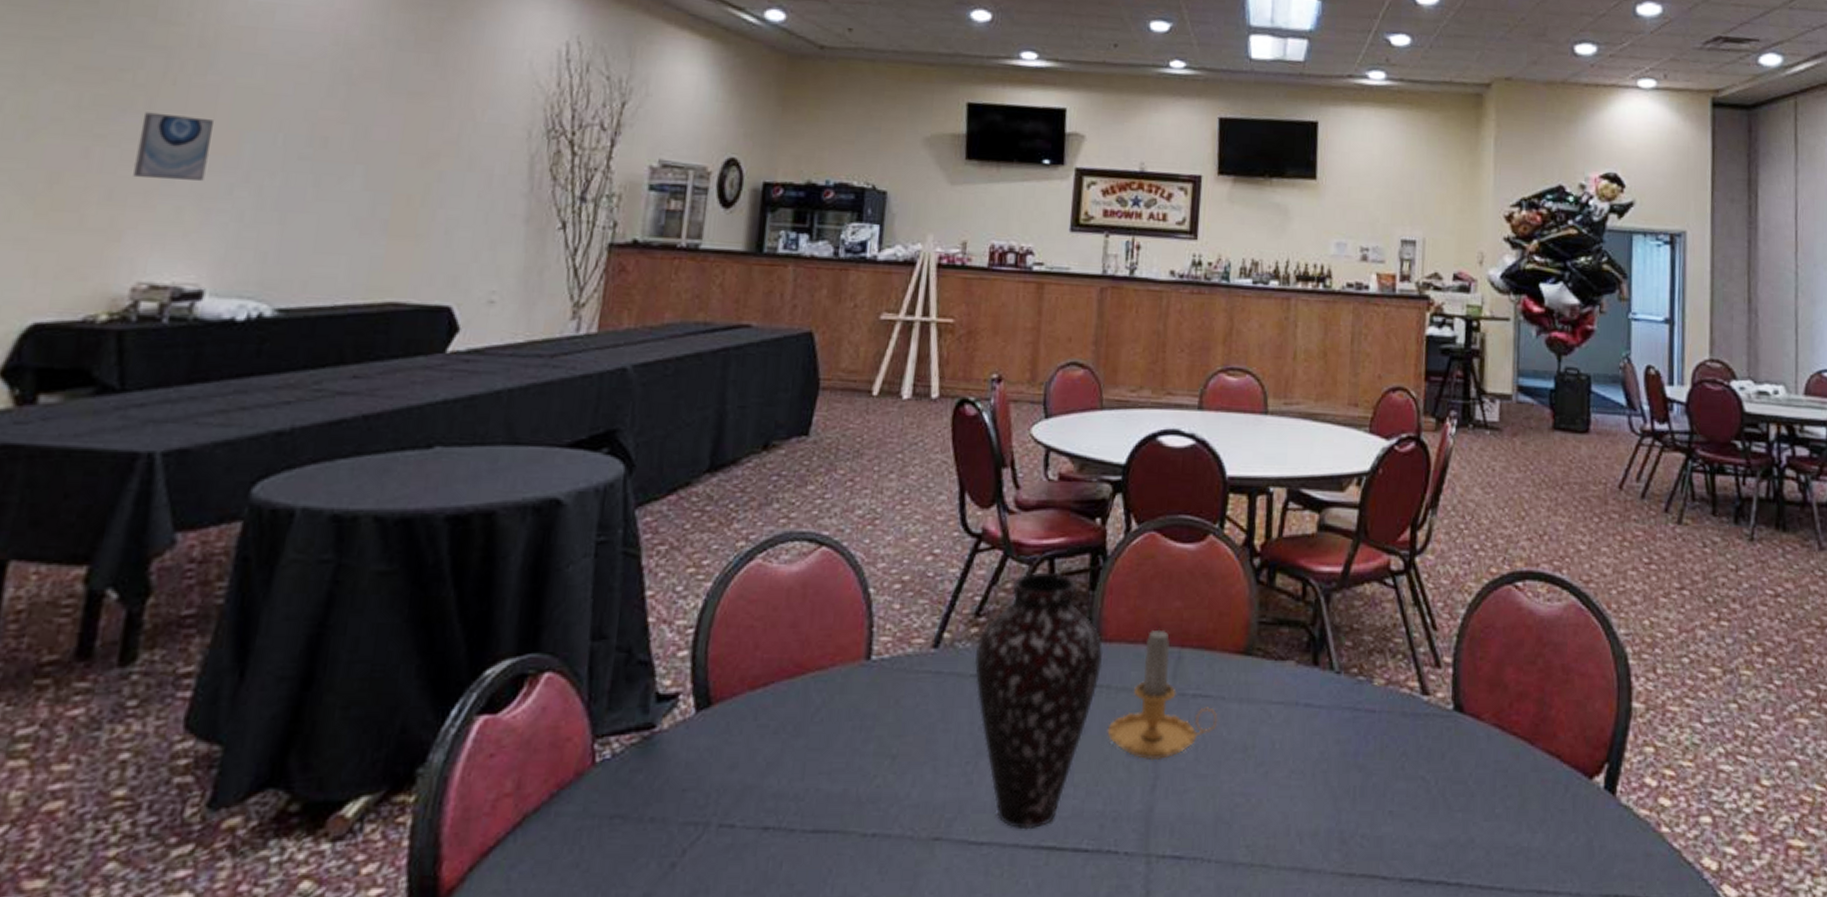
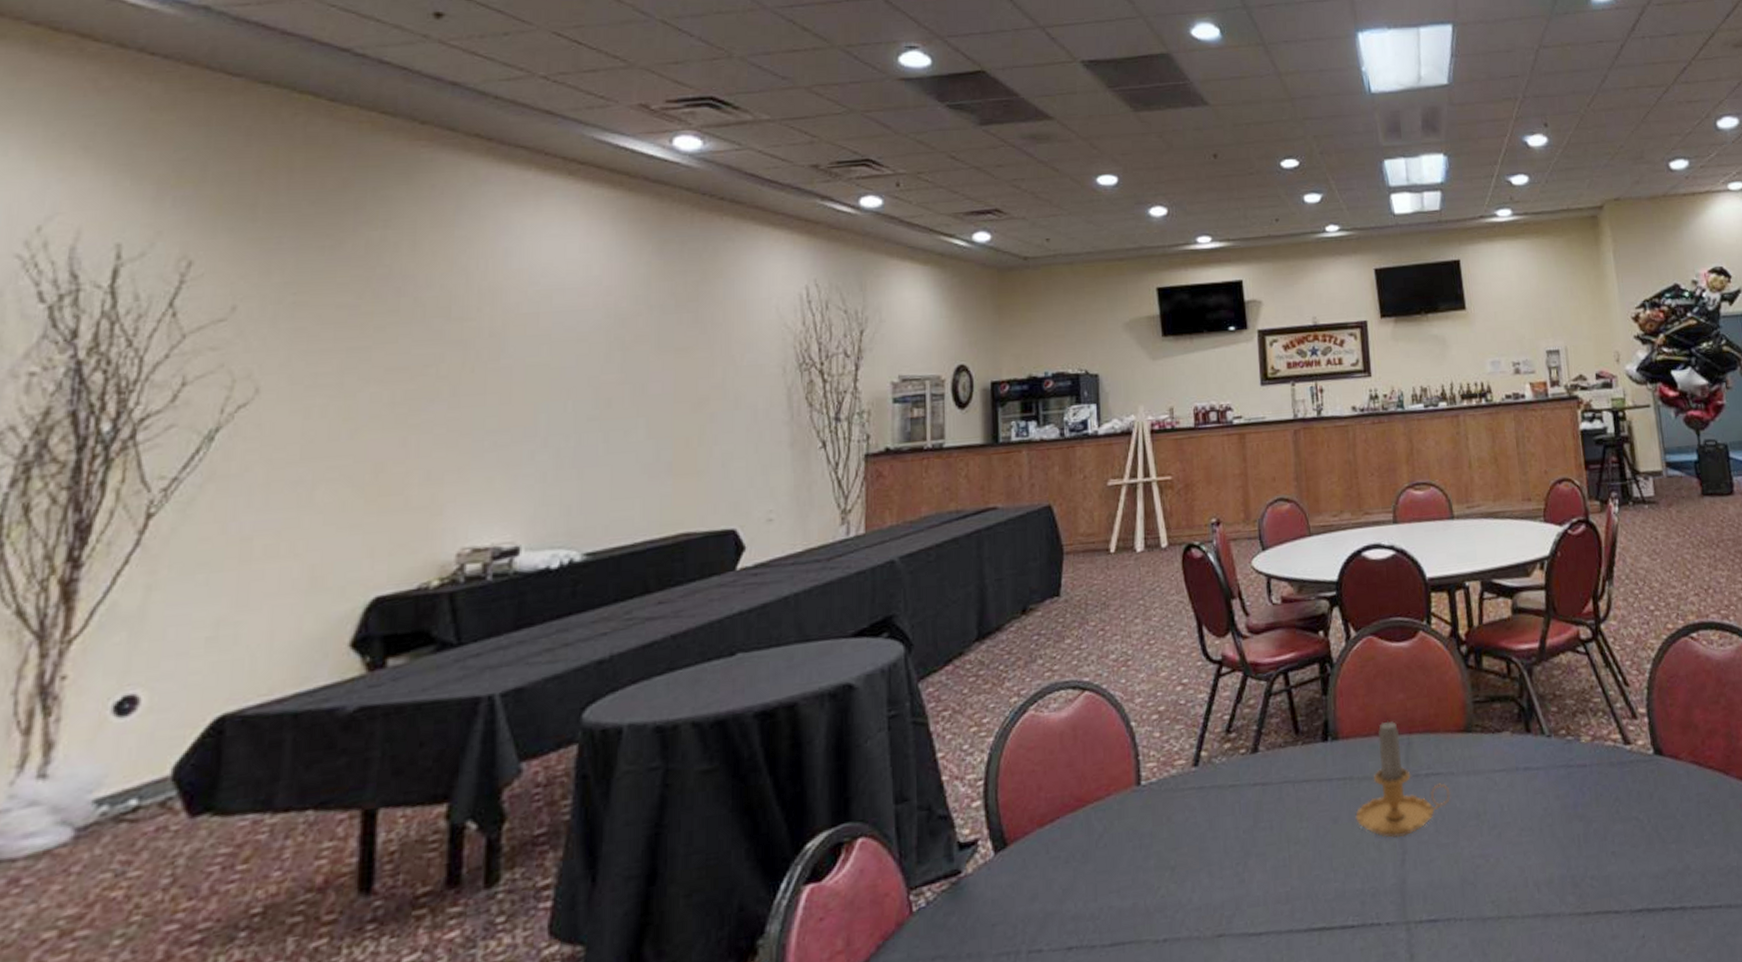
wall art: present [133,112,213,181] -> none [447,397,510,458]
vase: present [974,572,1104,830] -> none [1231,684,1343,916]

